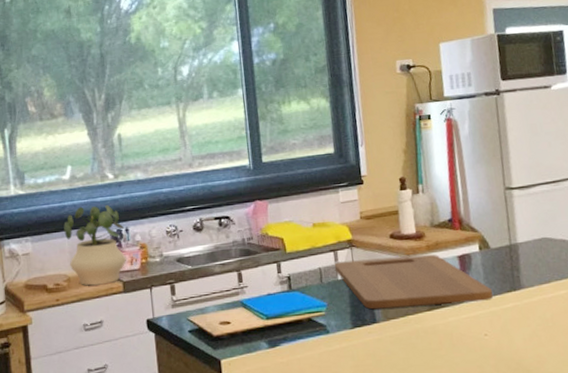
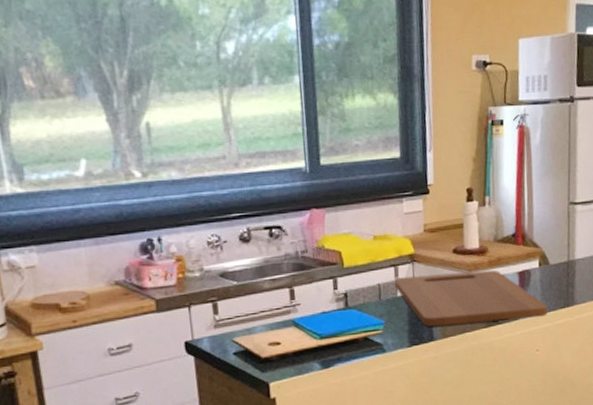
potted plant: present [64,205,126,286] -> none [79,209,159,305]

